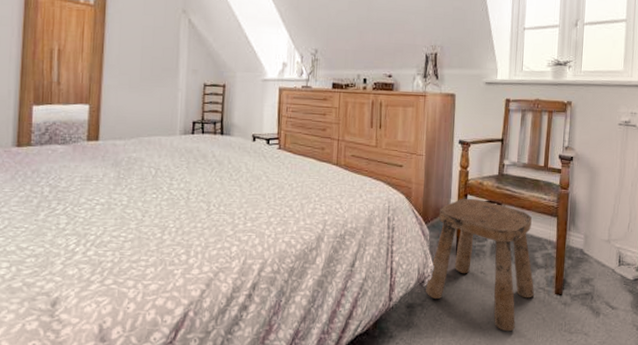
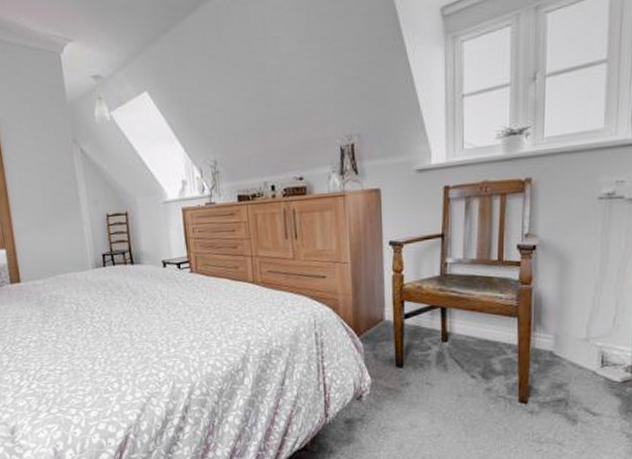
stool: present [426,198,535,332] -> none [364,304,493,444]

